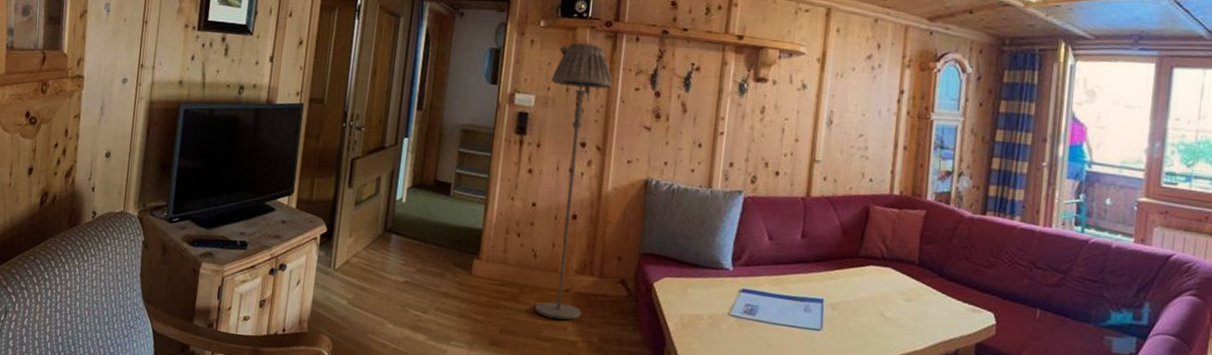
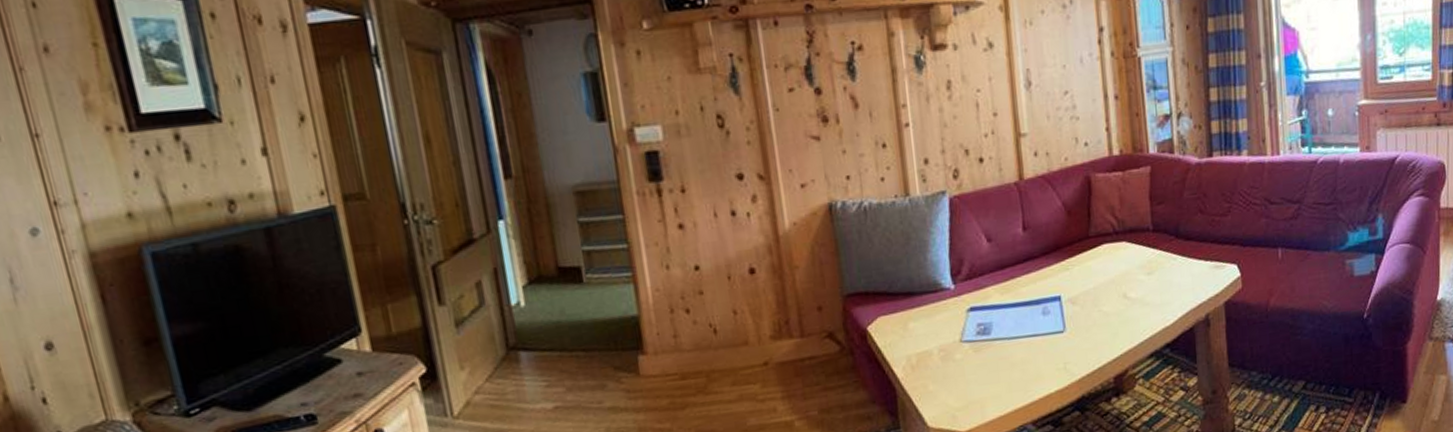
floor lamp: present [535,43,613,320] -> none [677,41,791,403]

